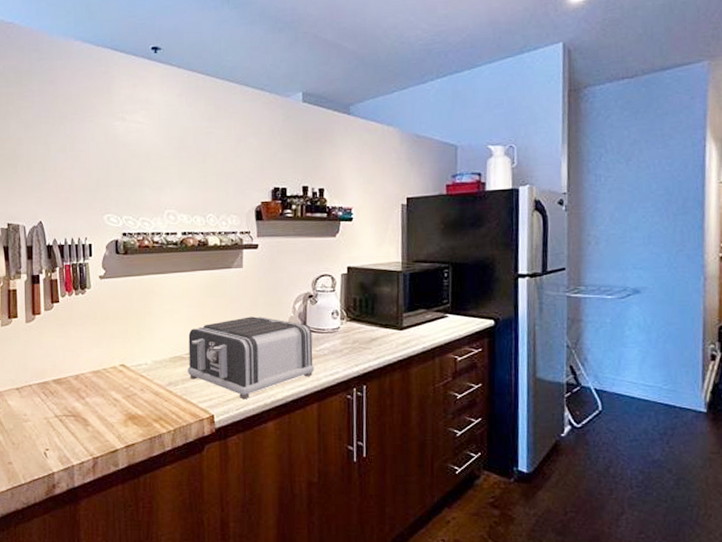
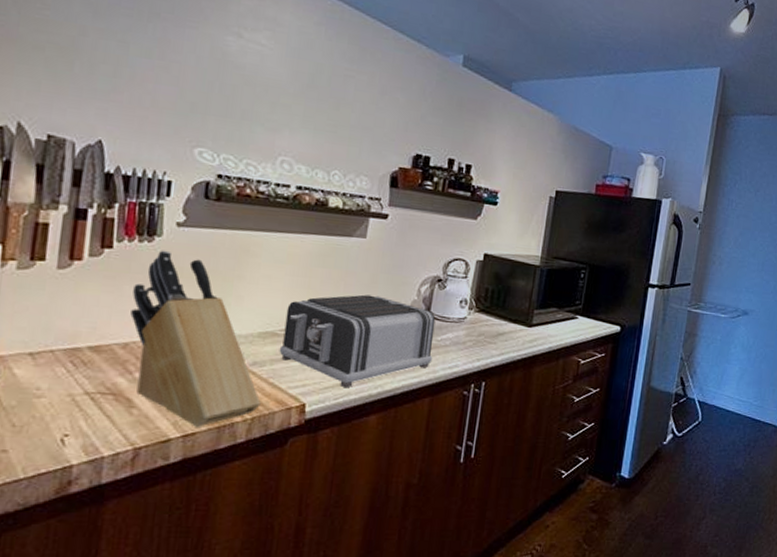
knife block: none [77,299,179,439] -> present [130,250,261,427]

